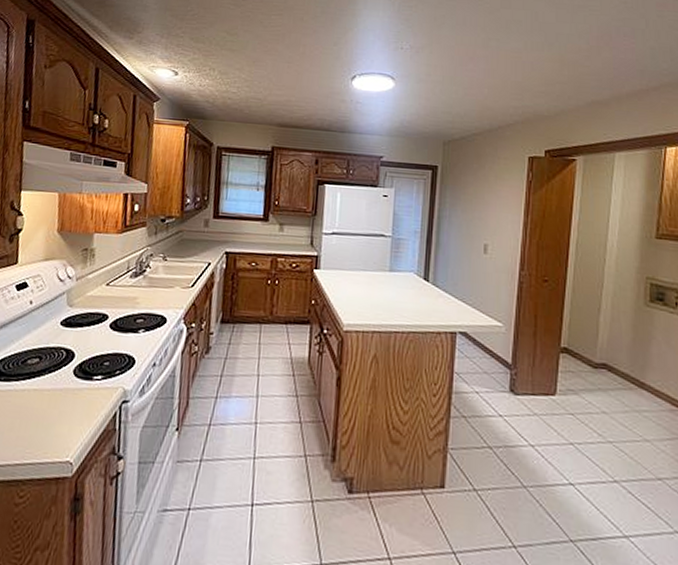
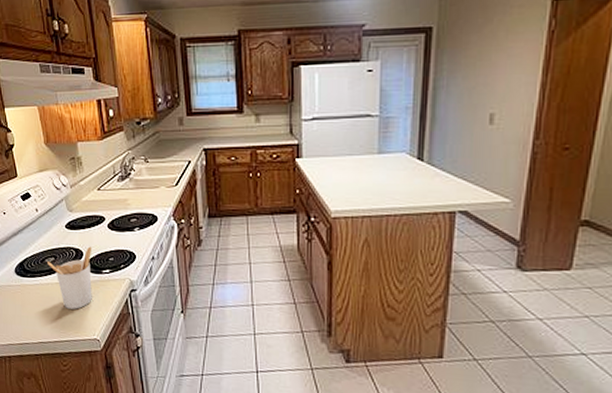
utensil holder: none [29,347,86,423] -> present [47,246,92,310]

